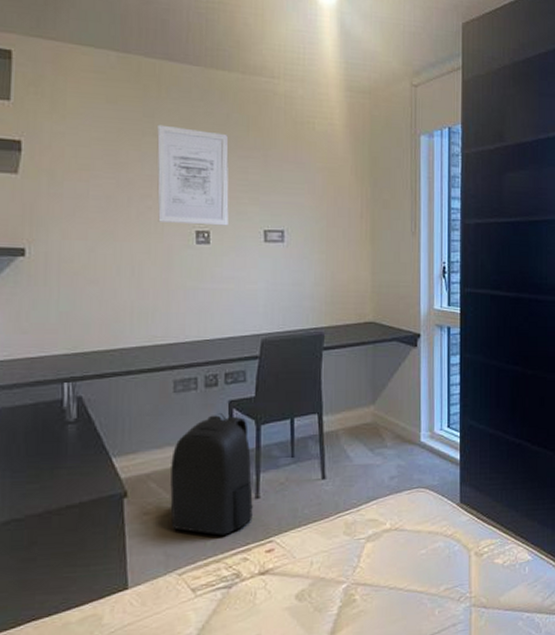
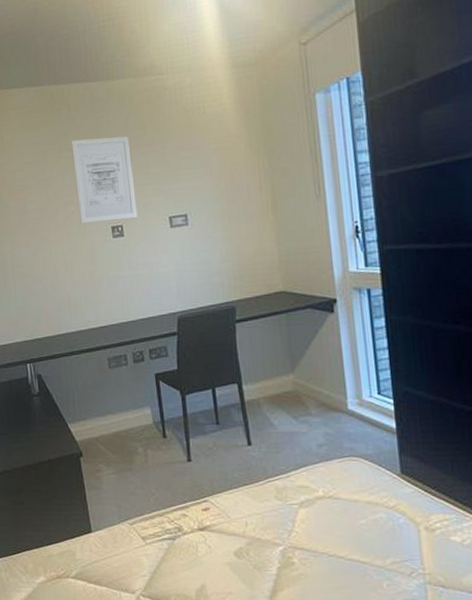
backpack: present [170,413,253,535] -> none [113,385,187,493]

